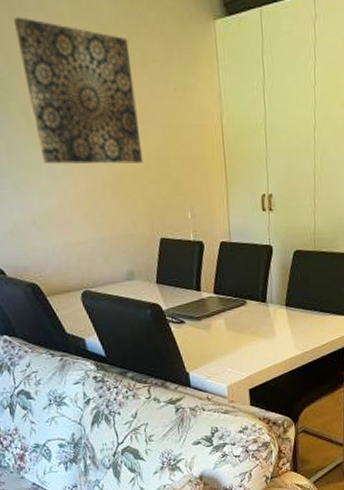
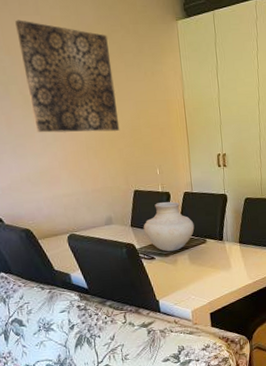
vase: none [171,253,233,314] -> present [143,201,195,251]

